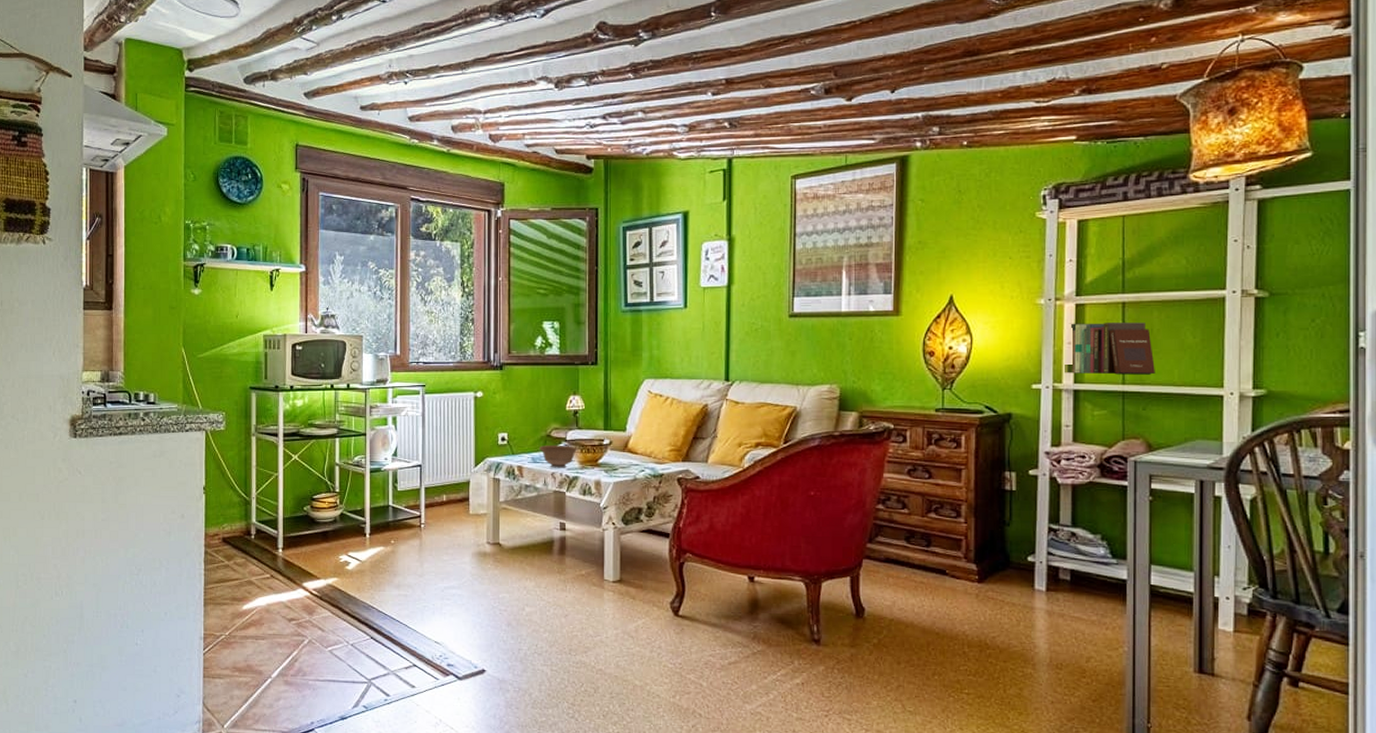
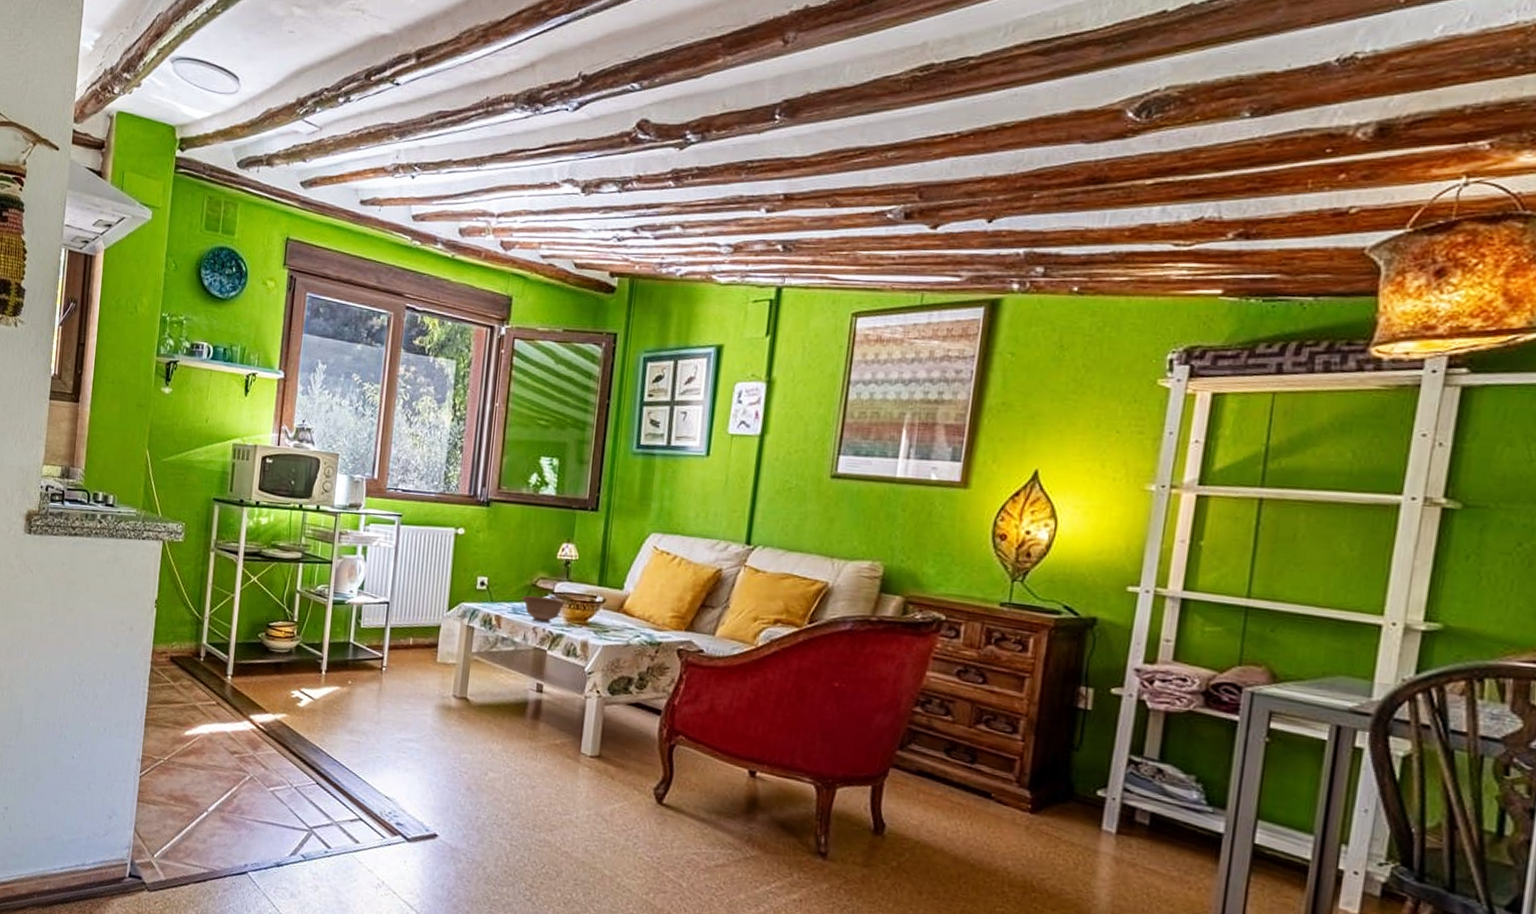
books: present [1065,322,1155,375] -> none [1172,517,1294,590]

